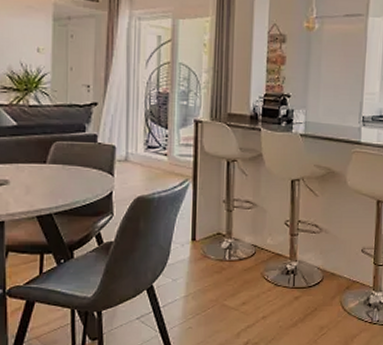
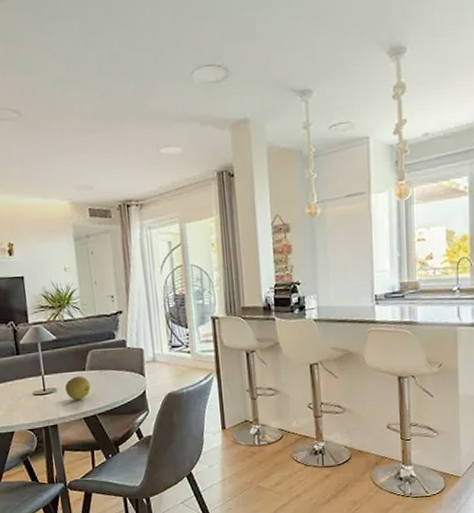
fruit: none [20,168,50,196] -> present [65,376,91,400]

